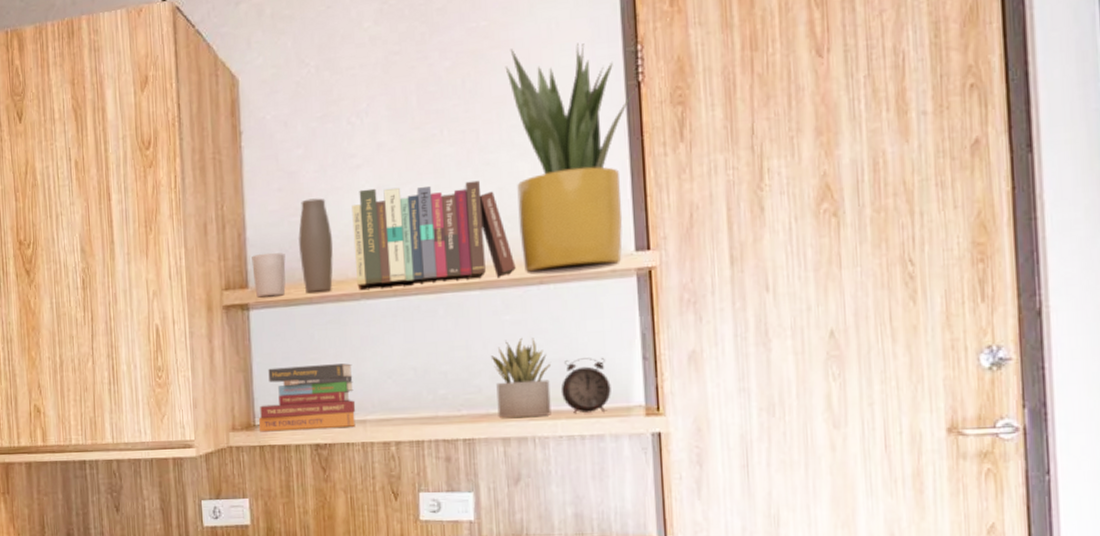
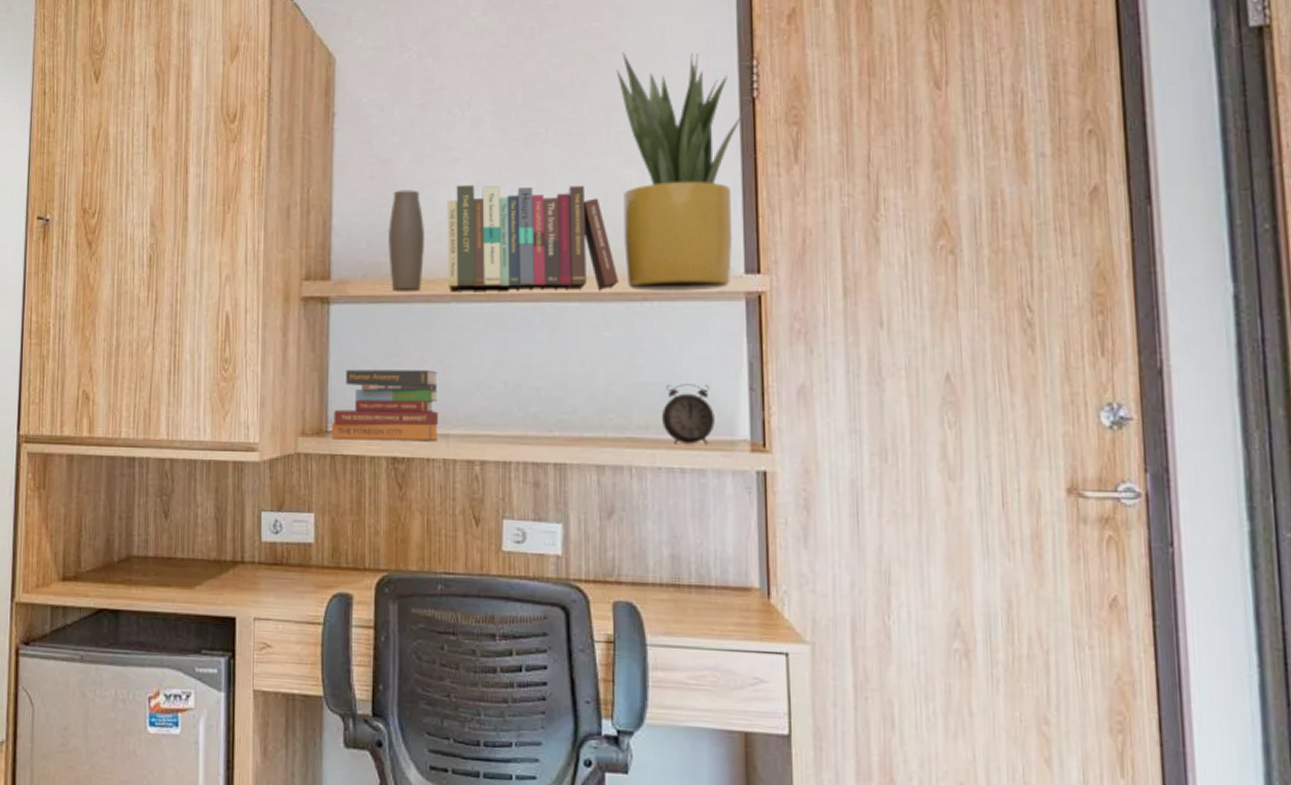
candle holder: present [252,252,286,299] -> none [336,243,373,293]
succulent plant: present [490,337,552,418] -> none [587,356,653,444]

